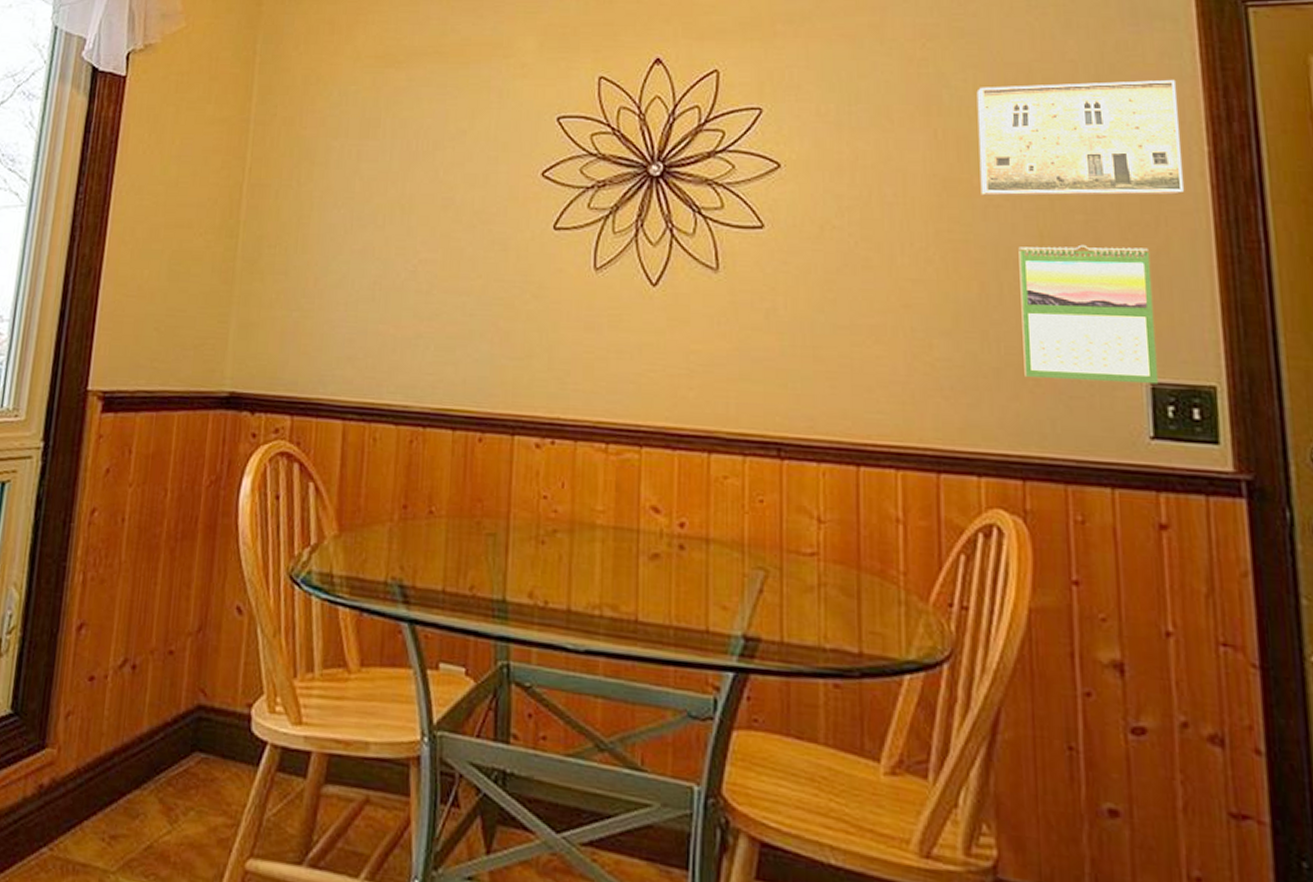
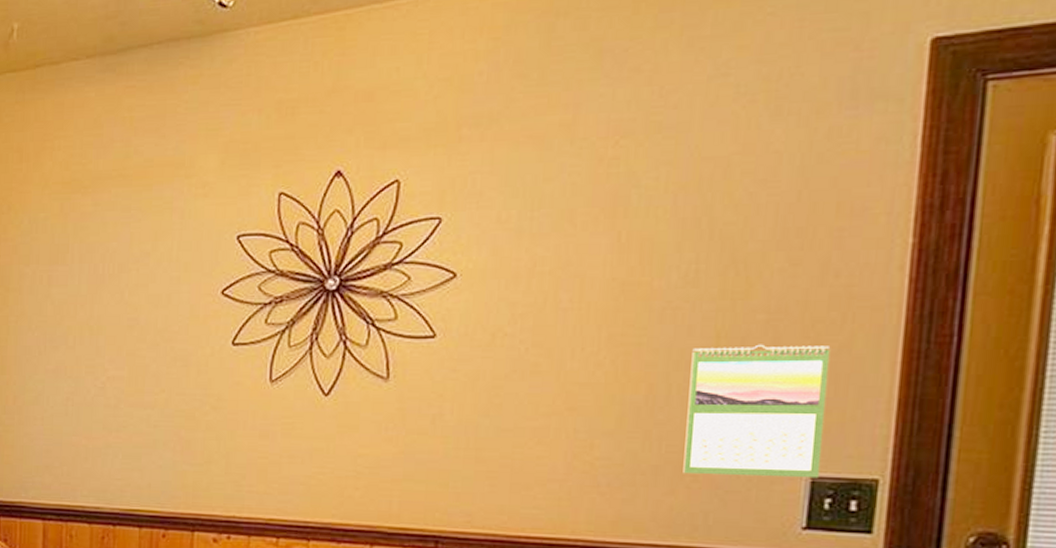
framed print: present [976,79,1184,196] -> none [660,167,889,298]

